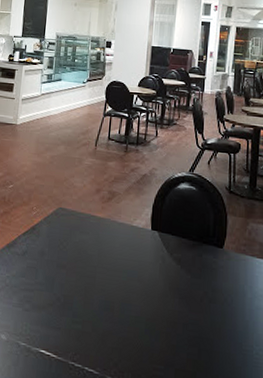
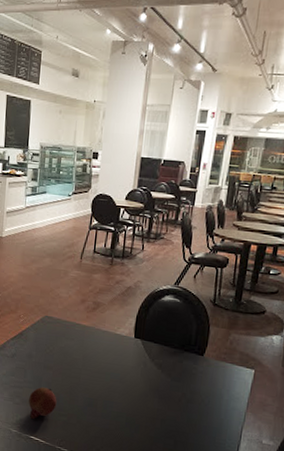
fruit: none [39,289,71,329] -> present [28,387,57,420]

